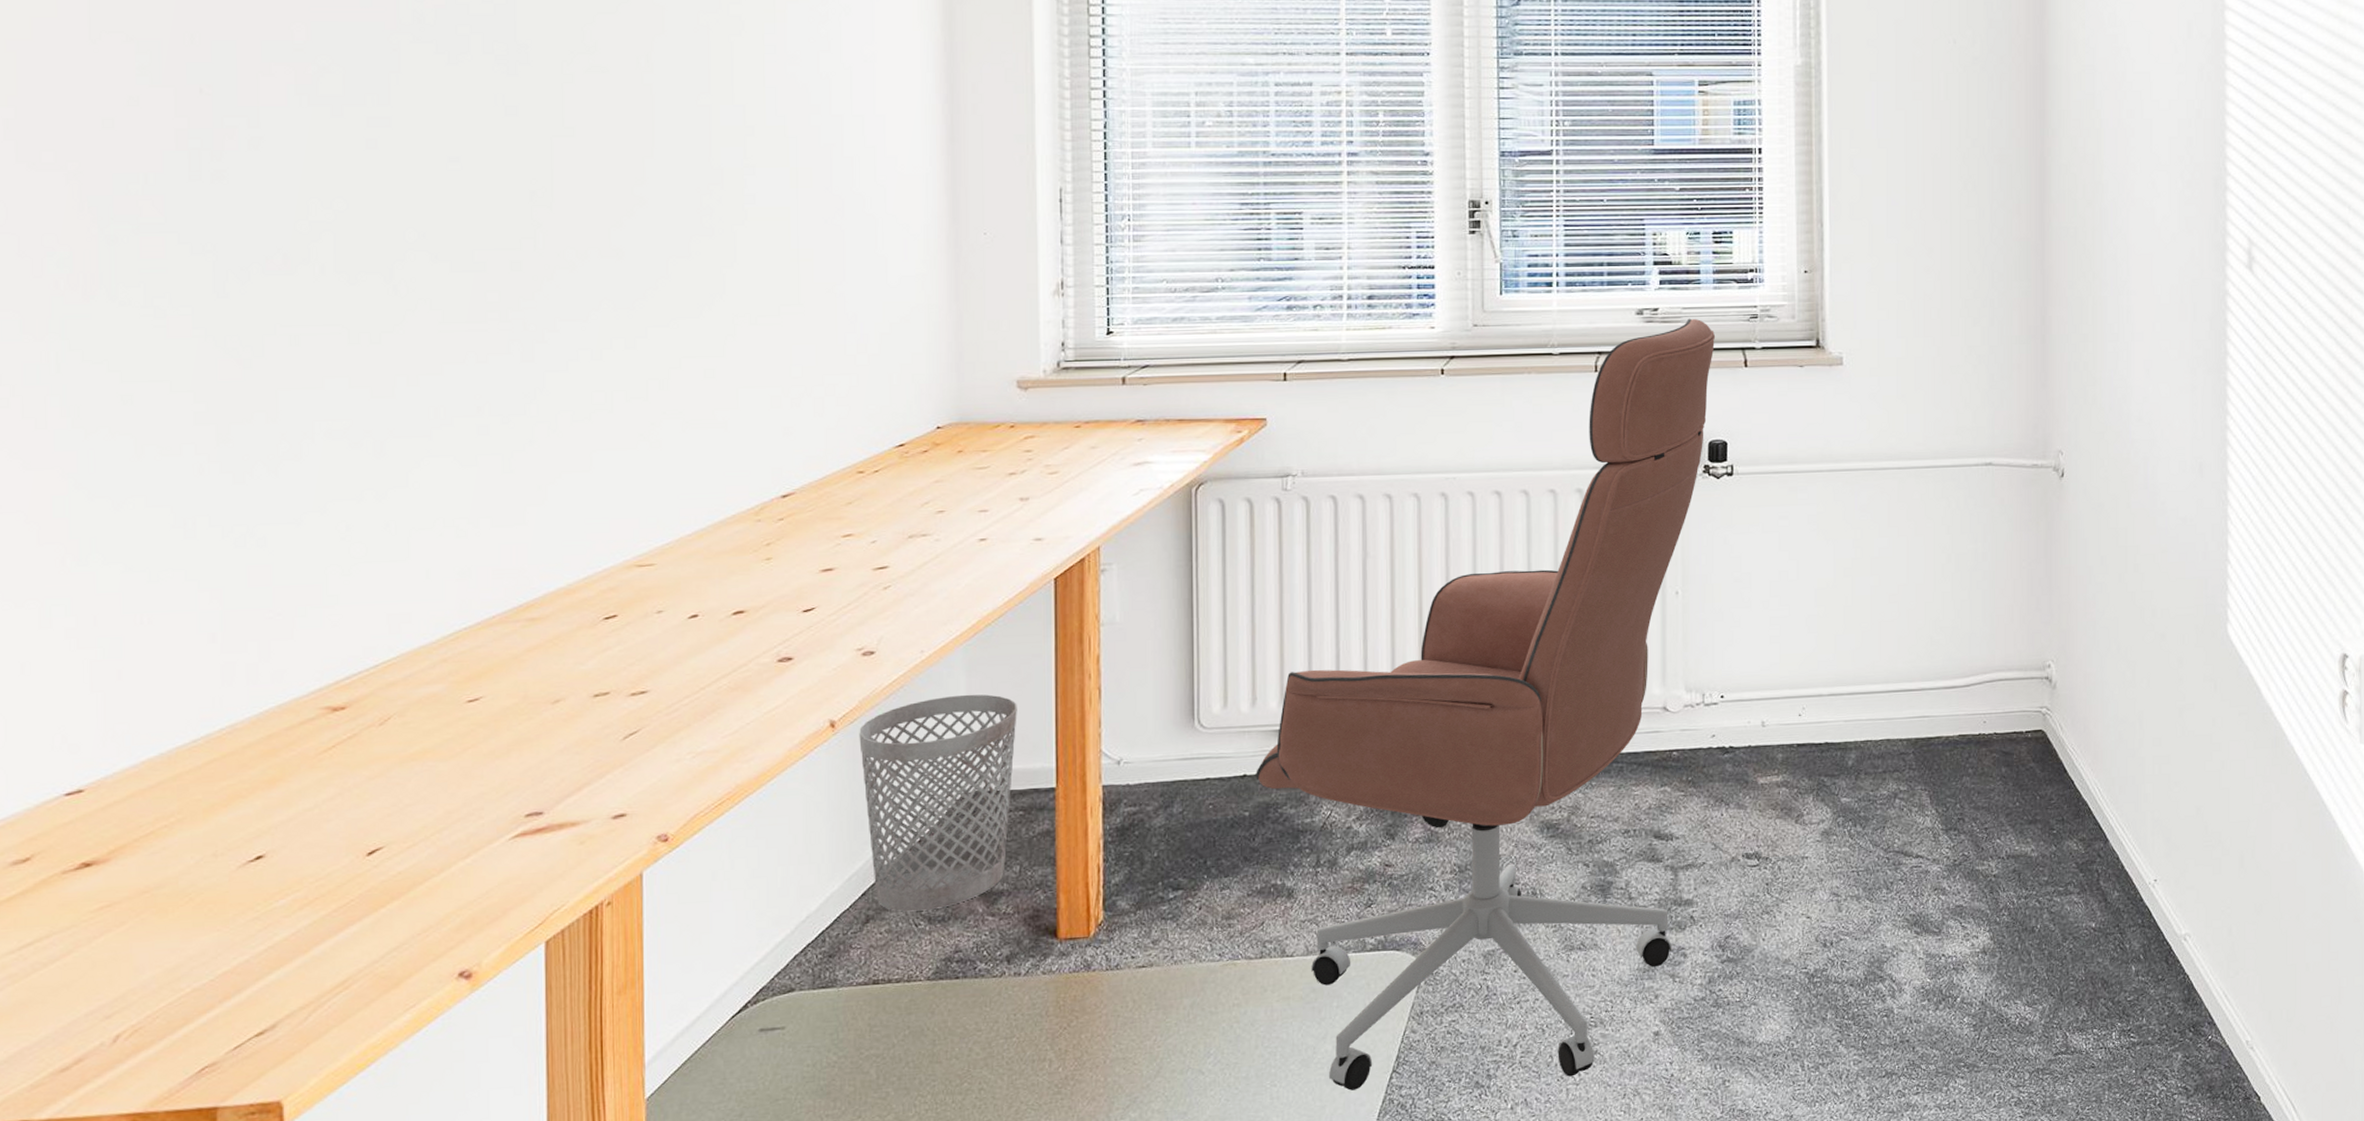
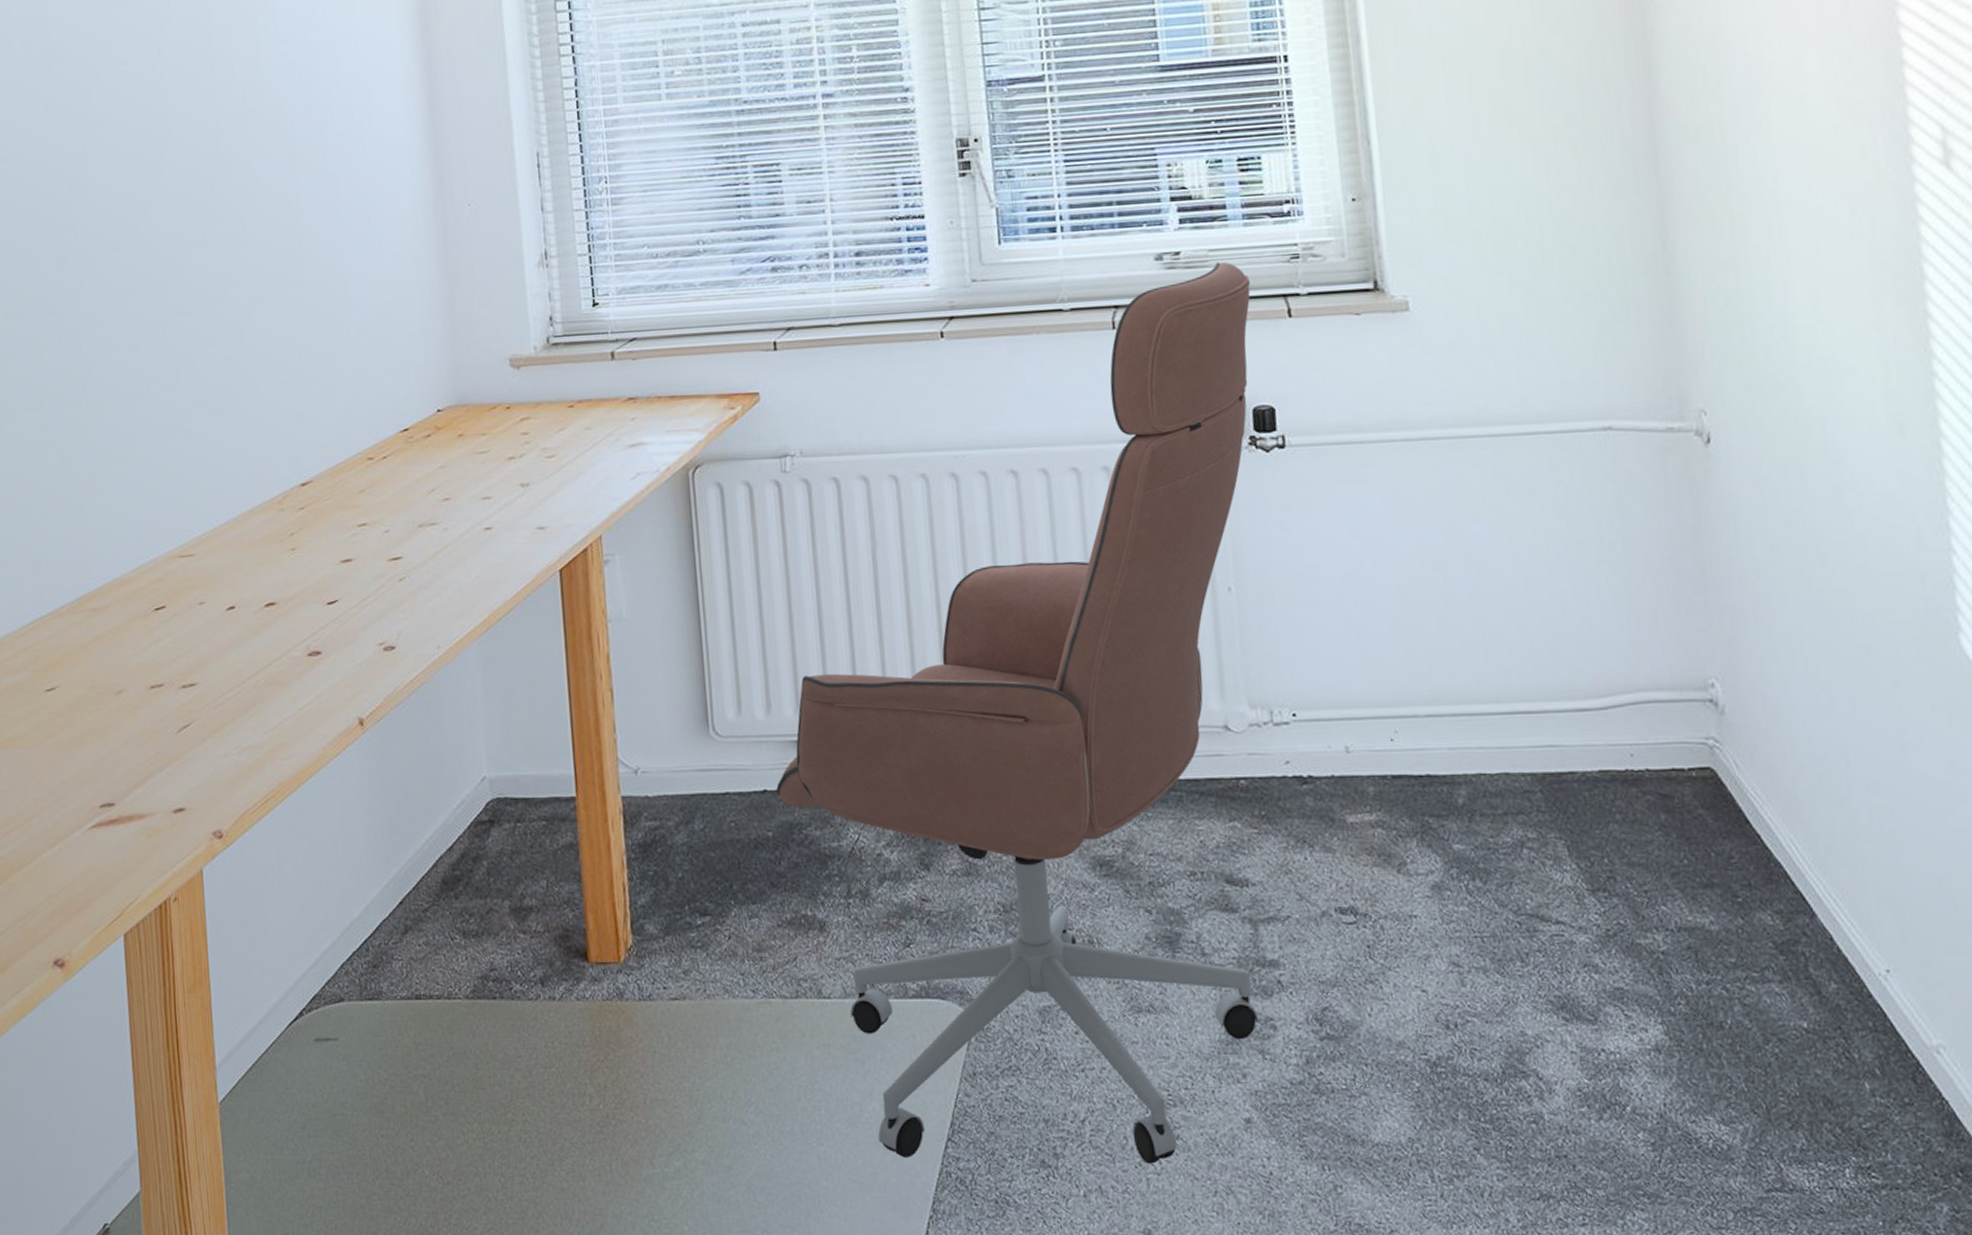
wastebasket: present [859,694,1017,912] -> none [386,693,534,924]

